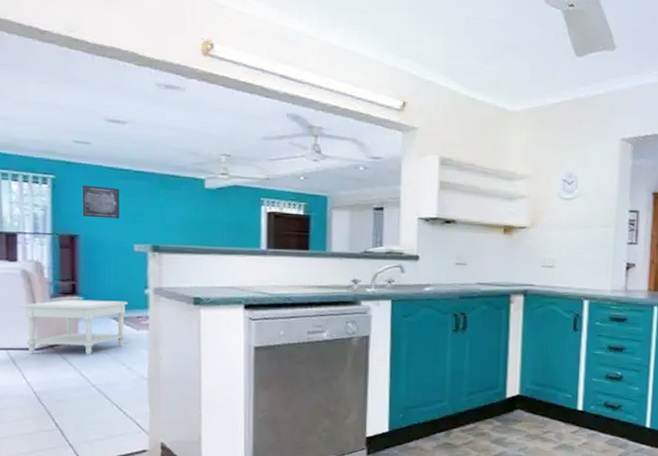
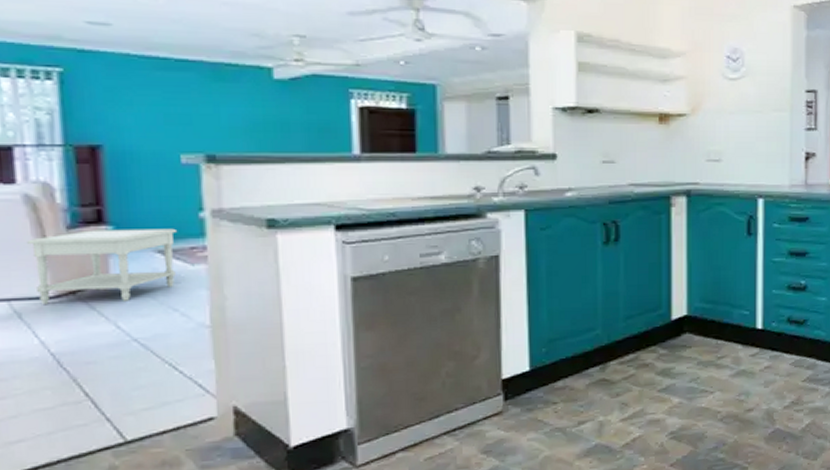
wall art: present [82,185,120,219] -> none [102,79,158,122]

